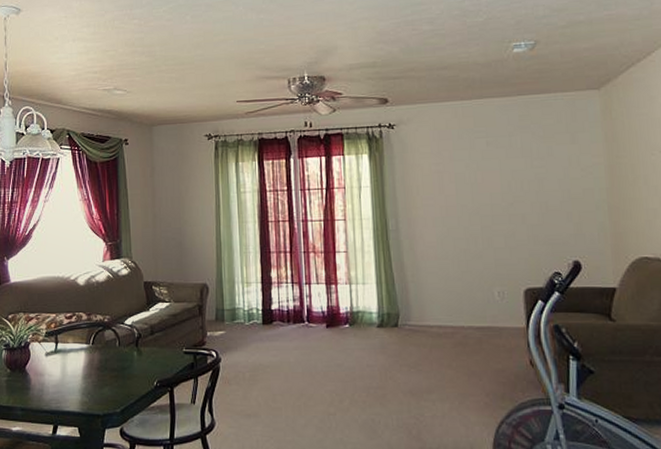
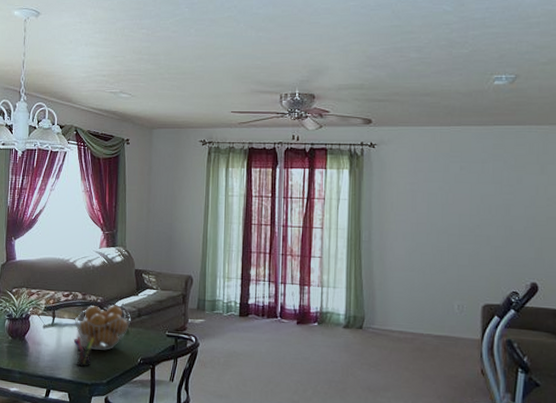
pen holder: none [80,362,103,396] -> present [73,337,94,367]
fruit basket: none [81,323,143,375] -> present [75,305,131,350]

